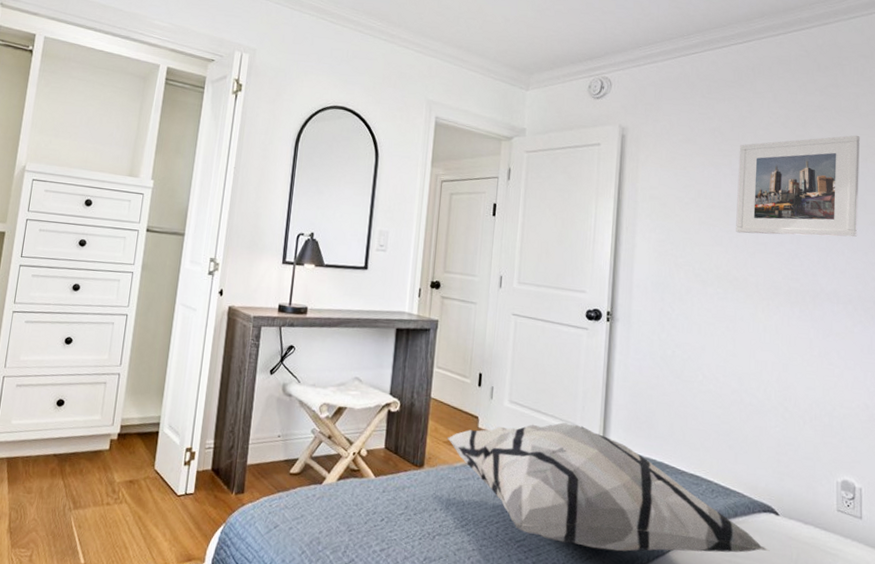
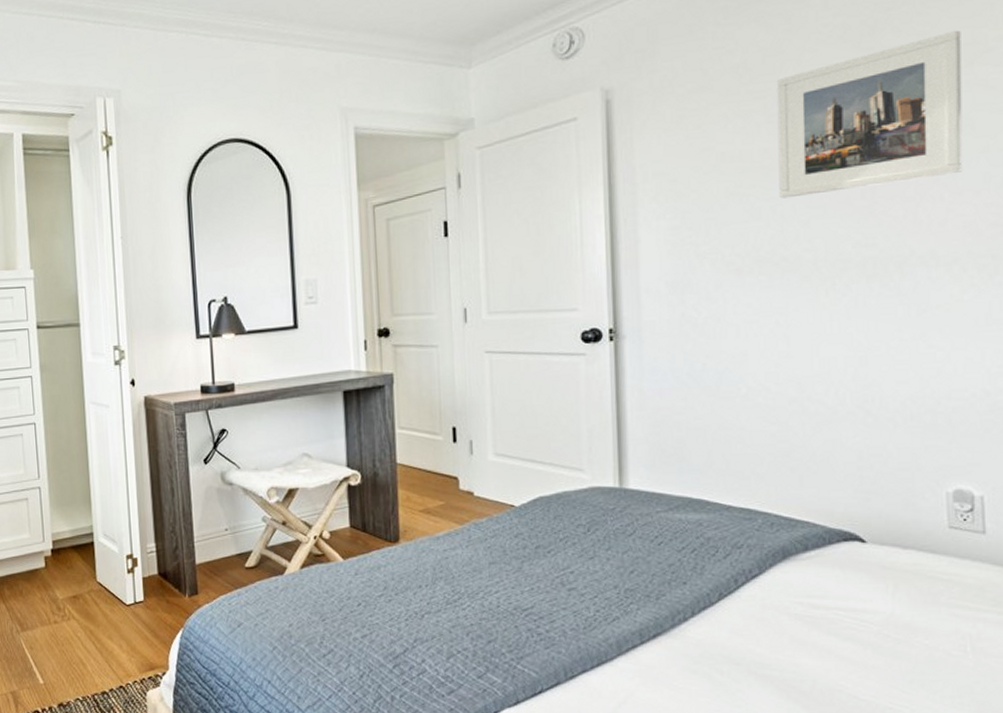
decorative pillow: present [446,423,770,553] -> none [422,469,856,608]

